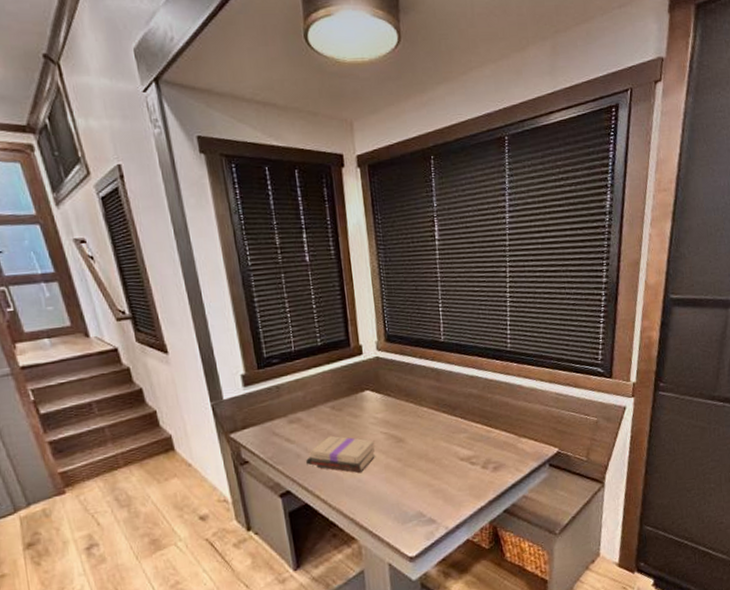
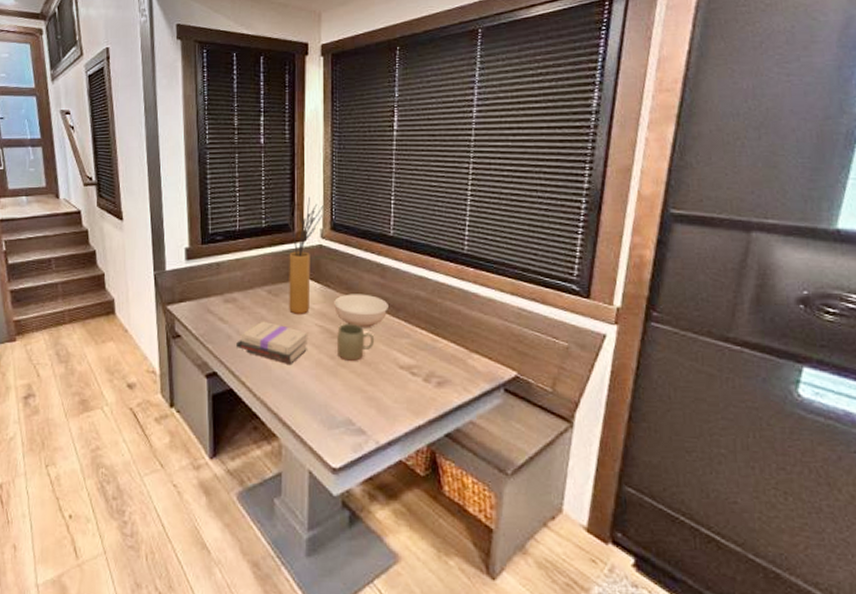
vase: none [340,311,376,425] -> present [286,196,323,314]
bowl: none [395,398,446,430] -> present [334,294,388,329]
mug: none [401,426,436,461] -> present [336,323,375,361]

